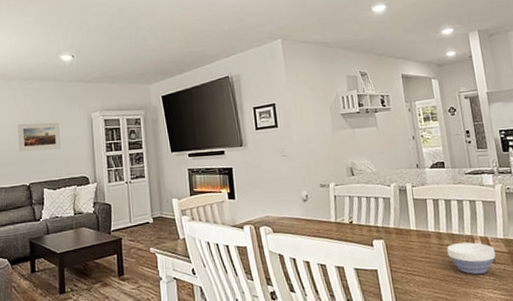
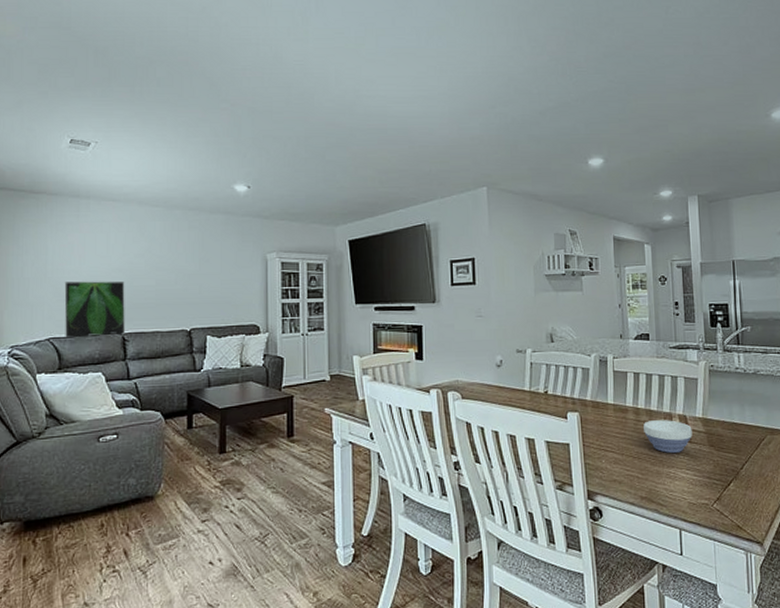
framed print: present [18,122,61,152] -> none [180,260,230,292]

